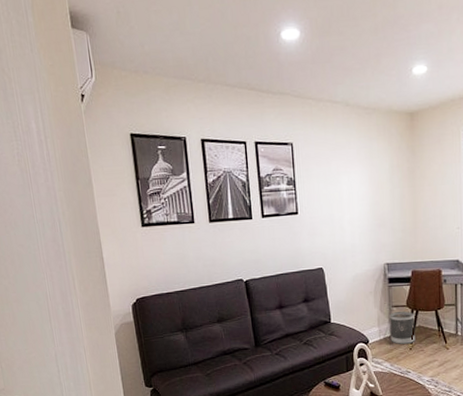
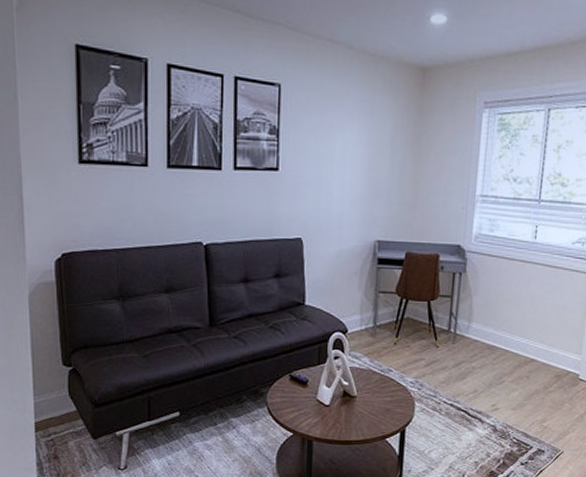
wastebasket: present [389,311,415,345] -> none [373,299,404,338]

